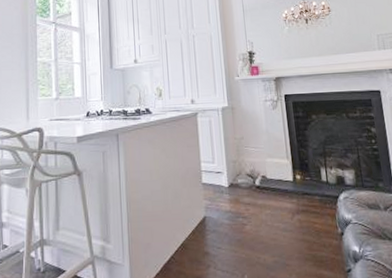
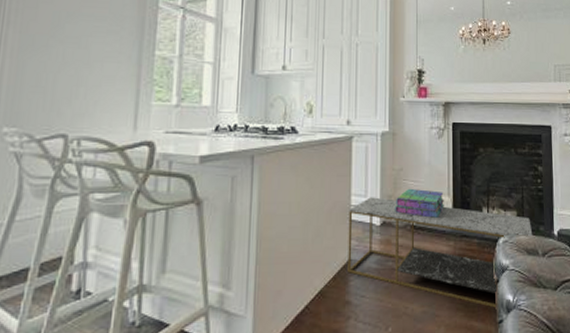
coffee table: none [200,163,373,258] -> present [347,197,533,308]
stack of books: none [240,153,285,180] -> present [395,188,445,219]

